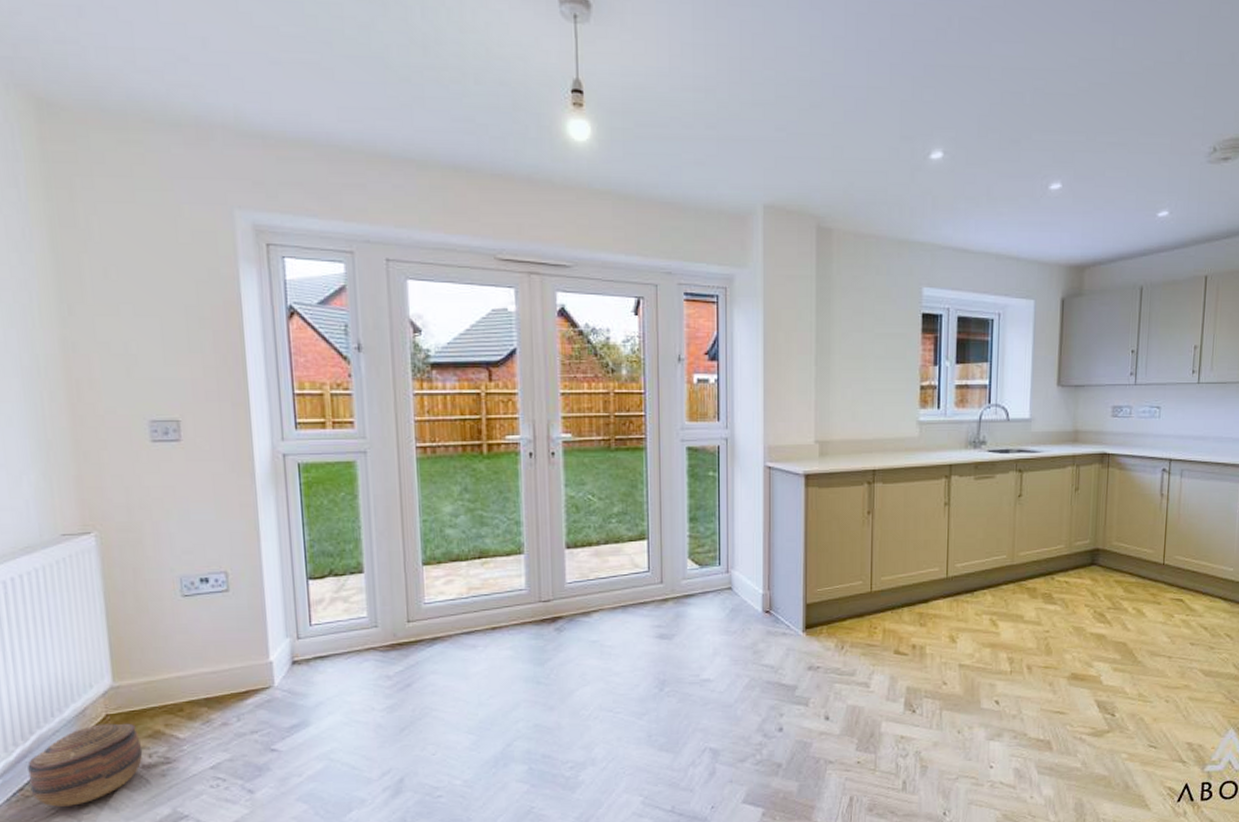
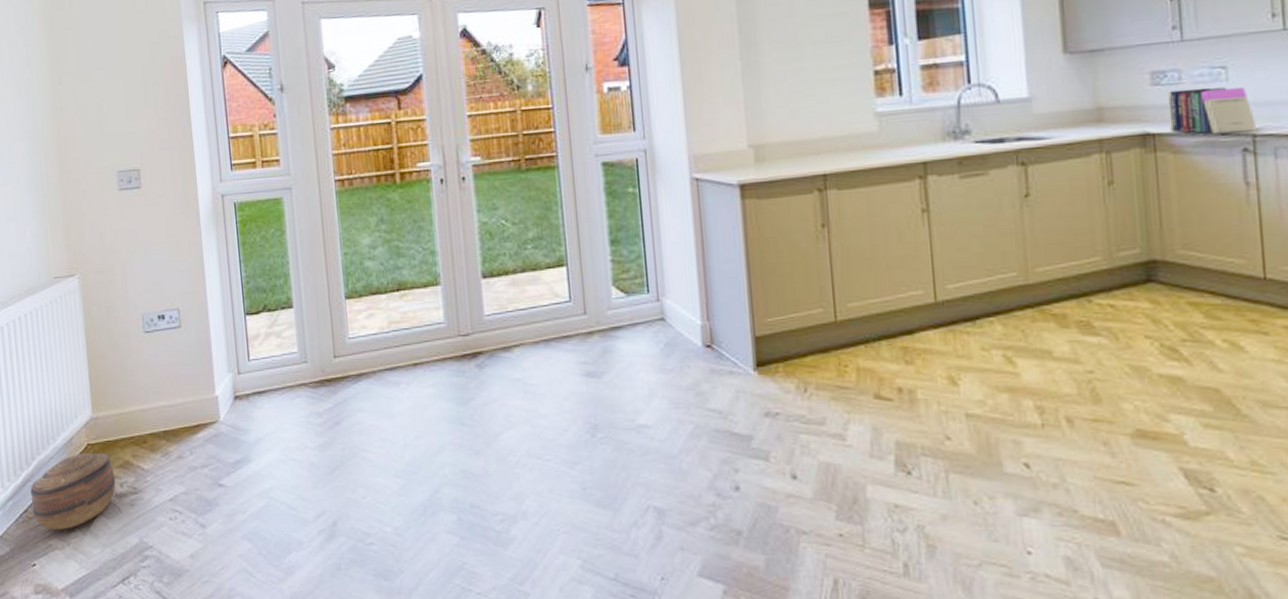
books: none [1120,421,1174,457] -> present [1167,87,1258,134]

